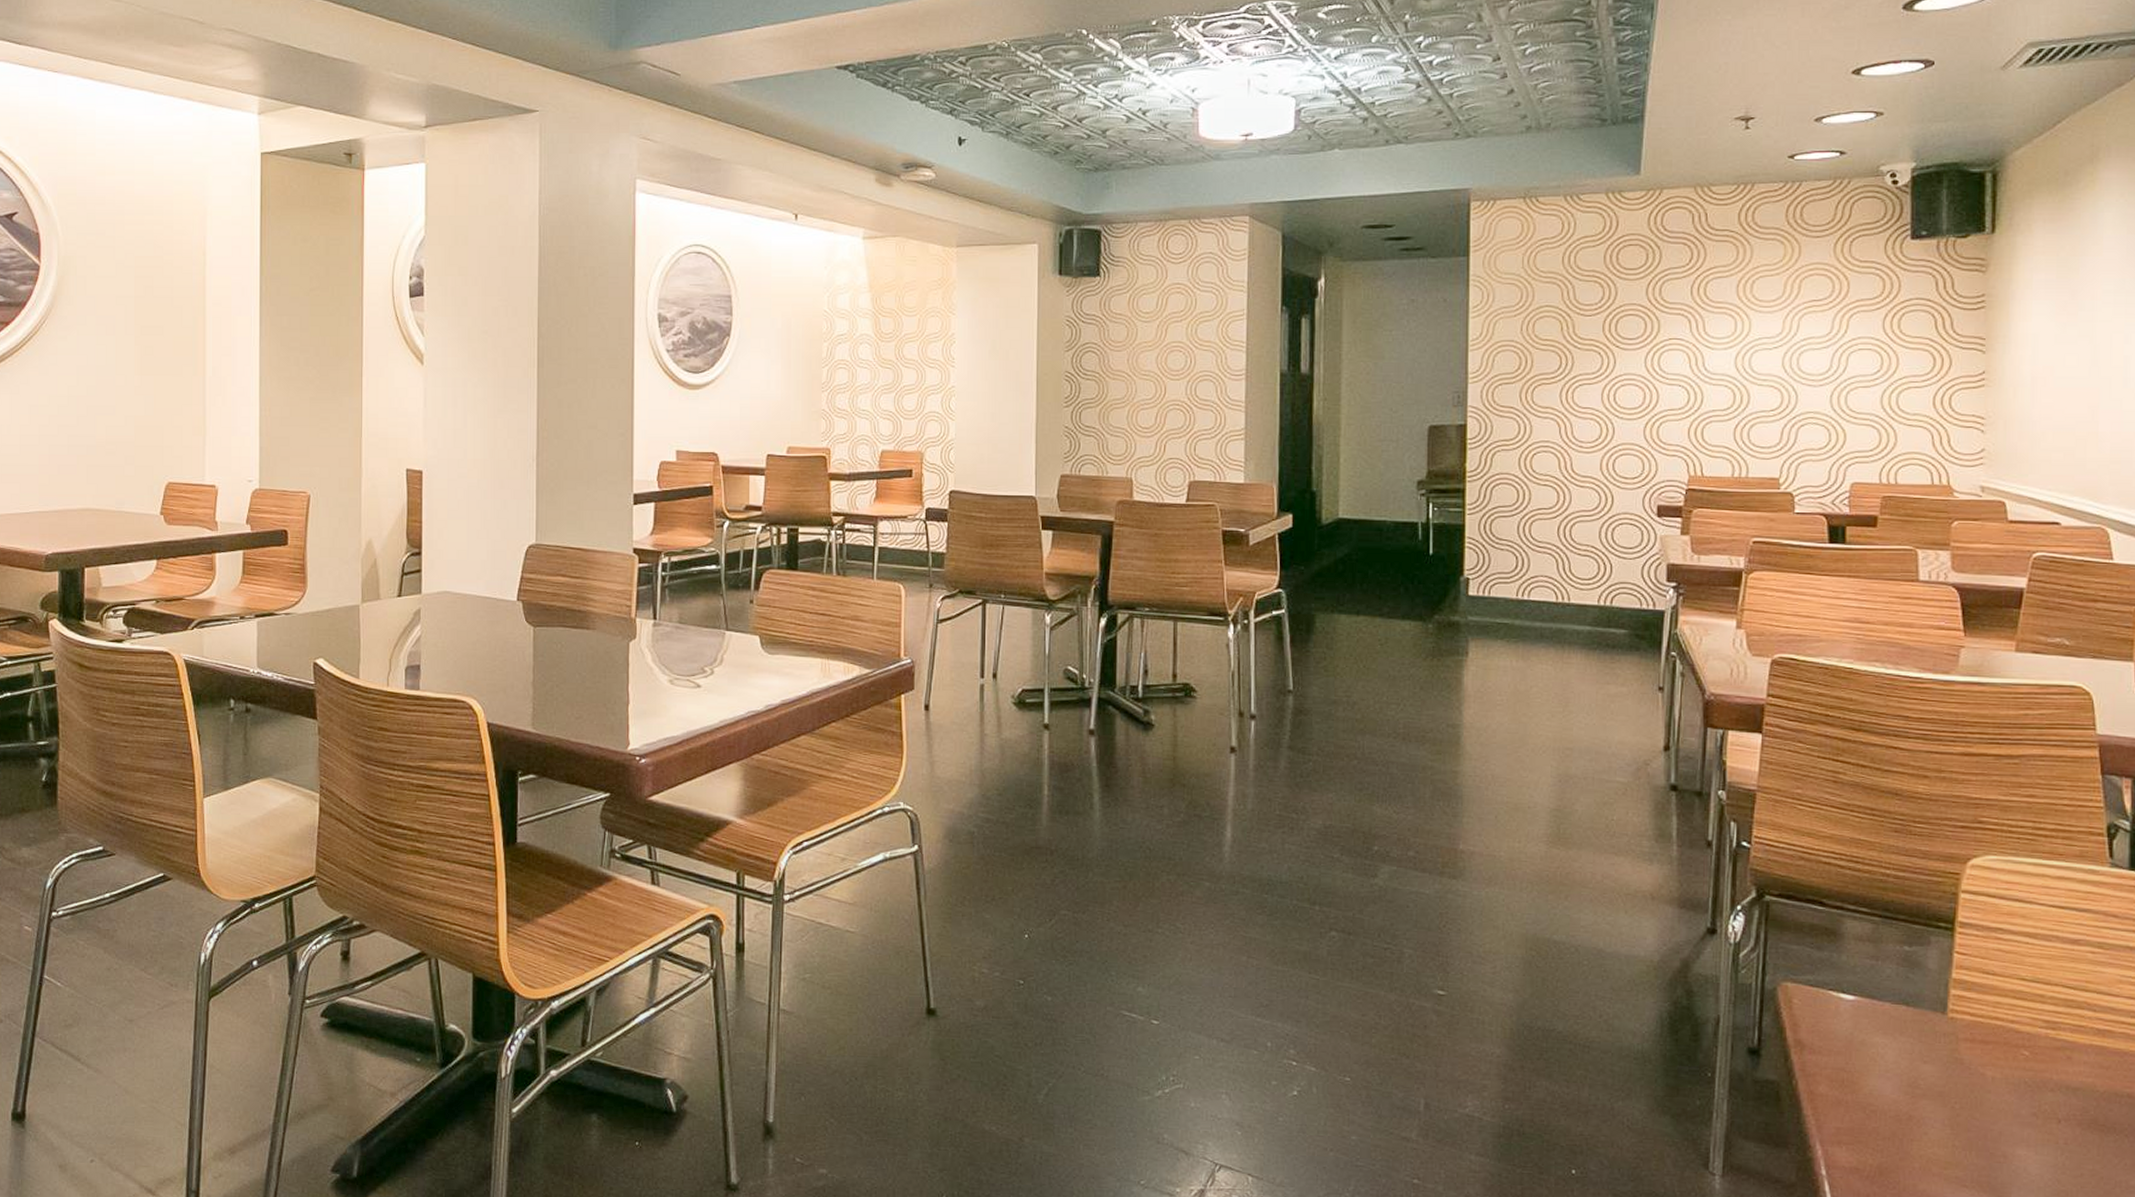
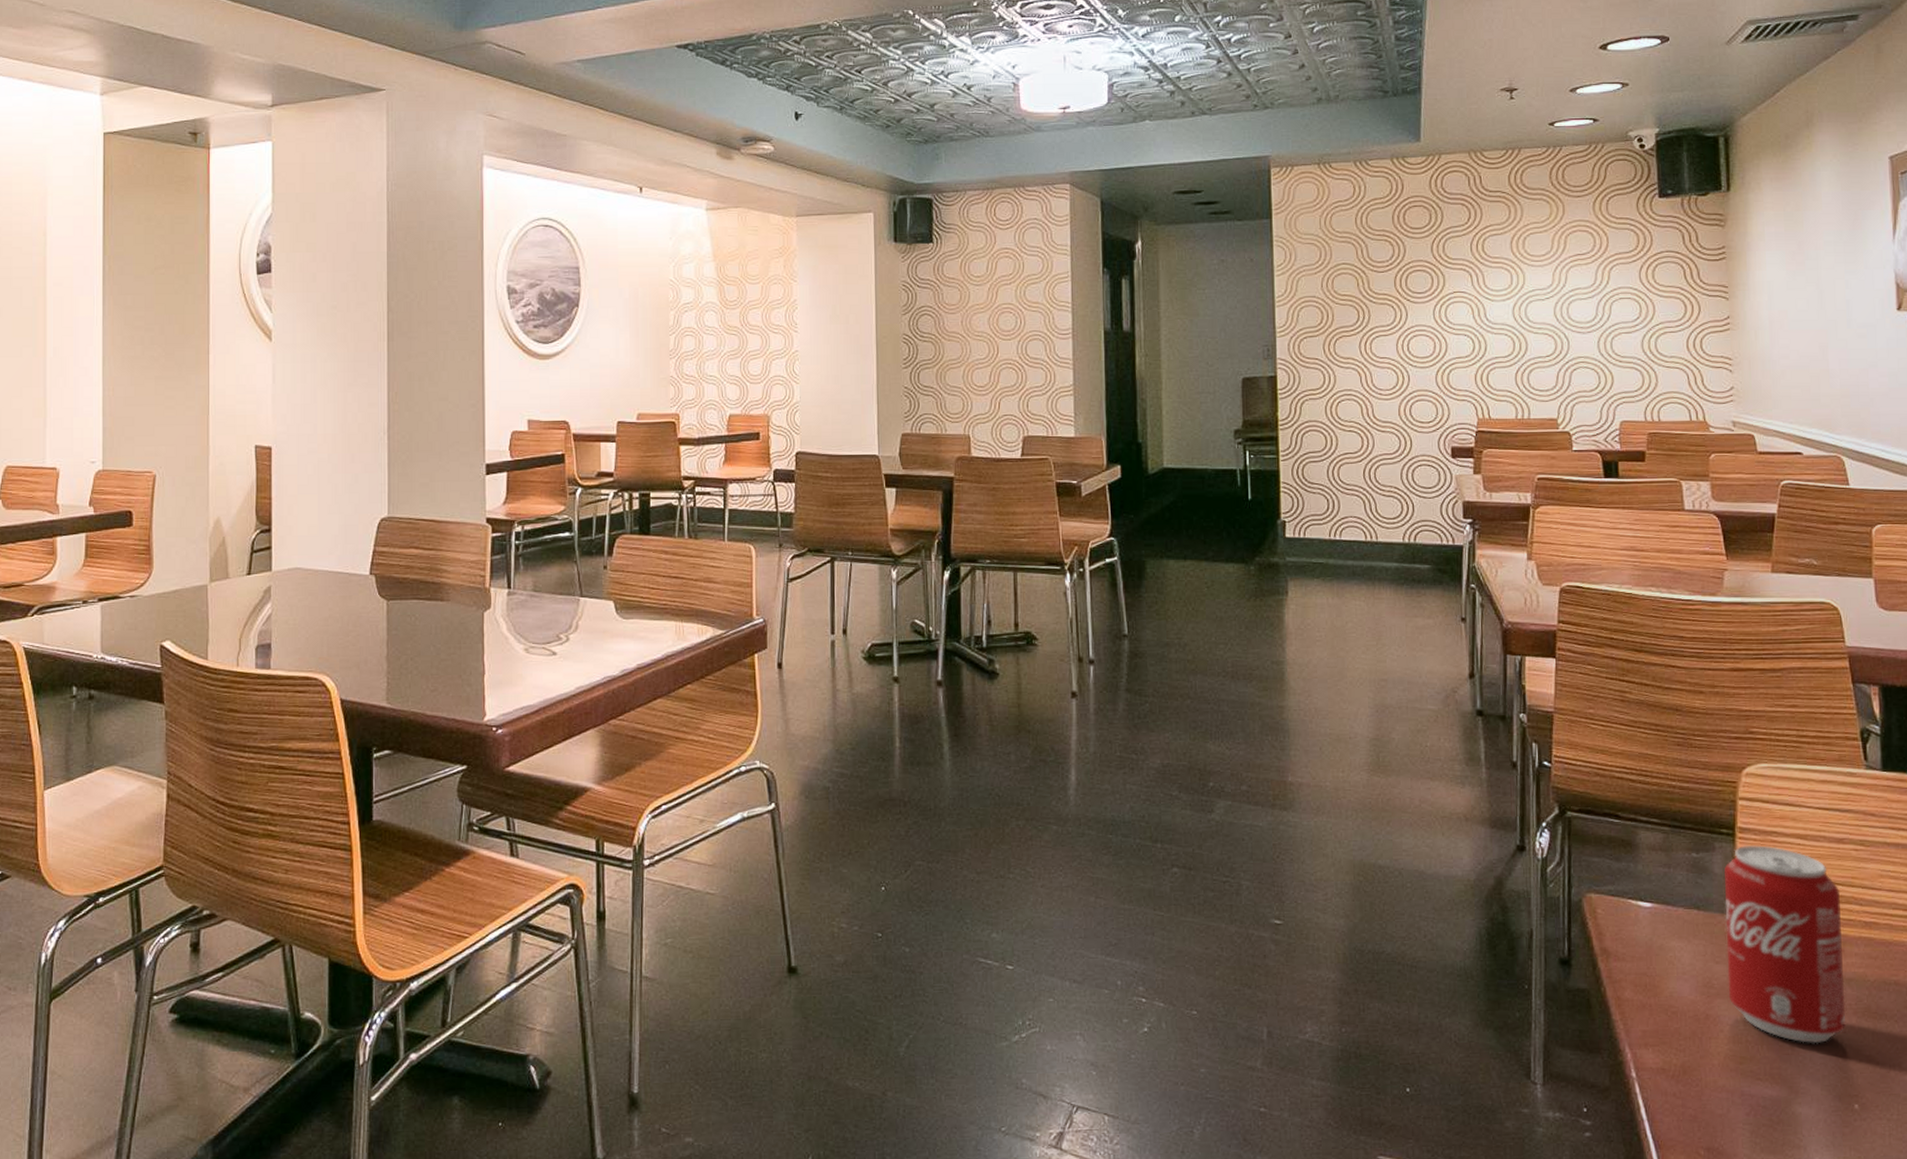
beverage can: none [1936,941,2072,1154] -> present [1724,845,1846,1044]

